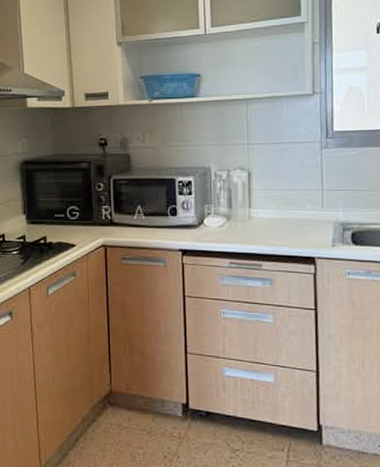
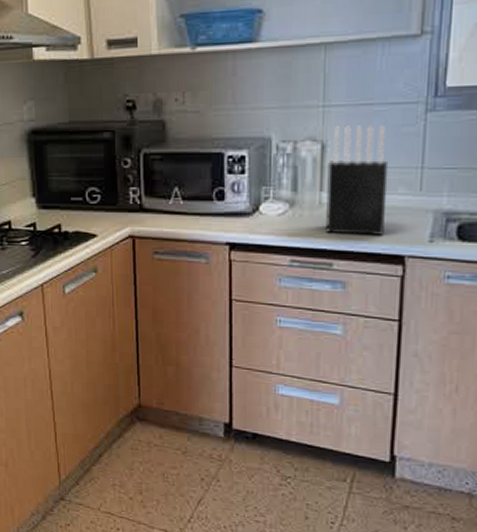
knife block: none [254,158,300,243] -> present [326,125,389,237]

